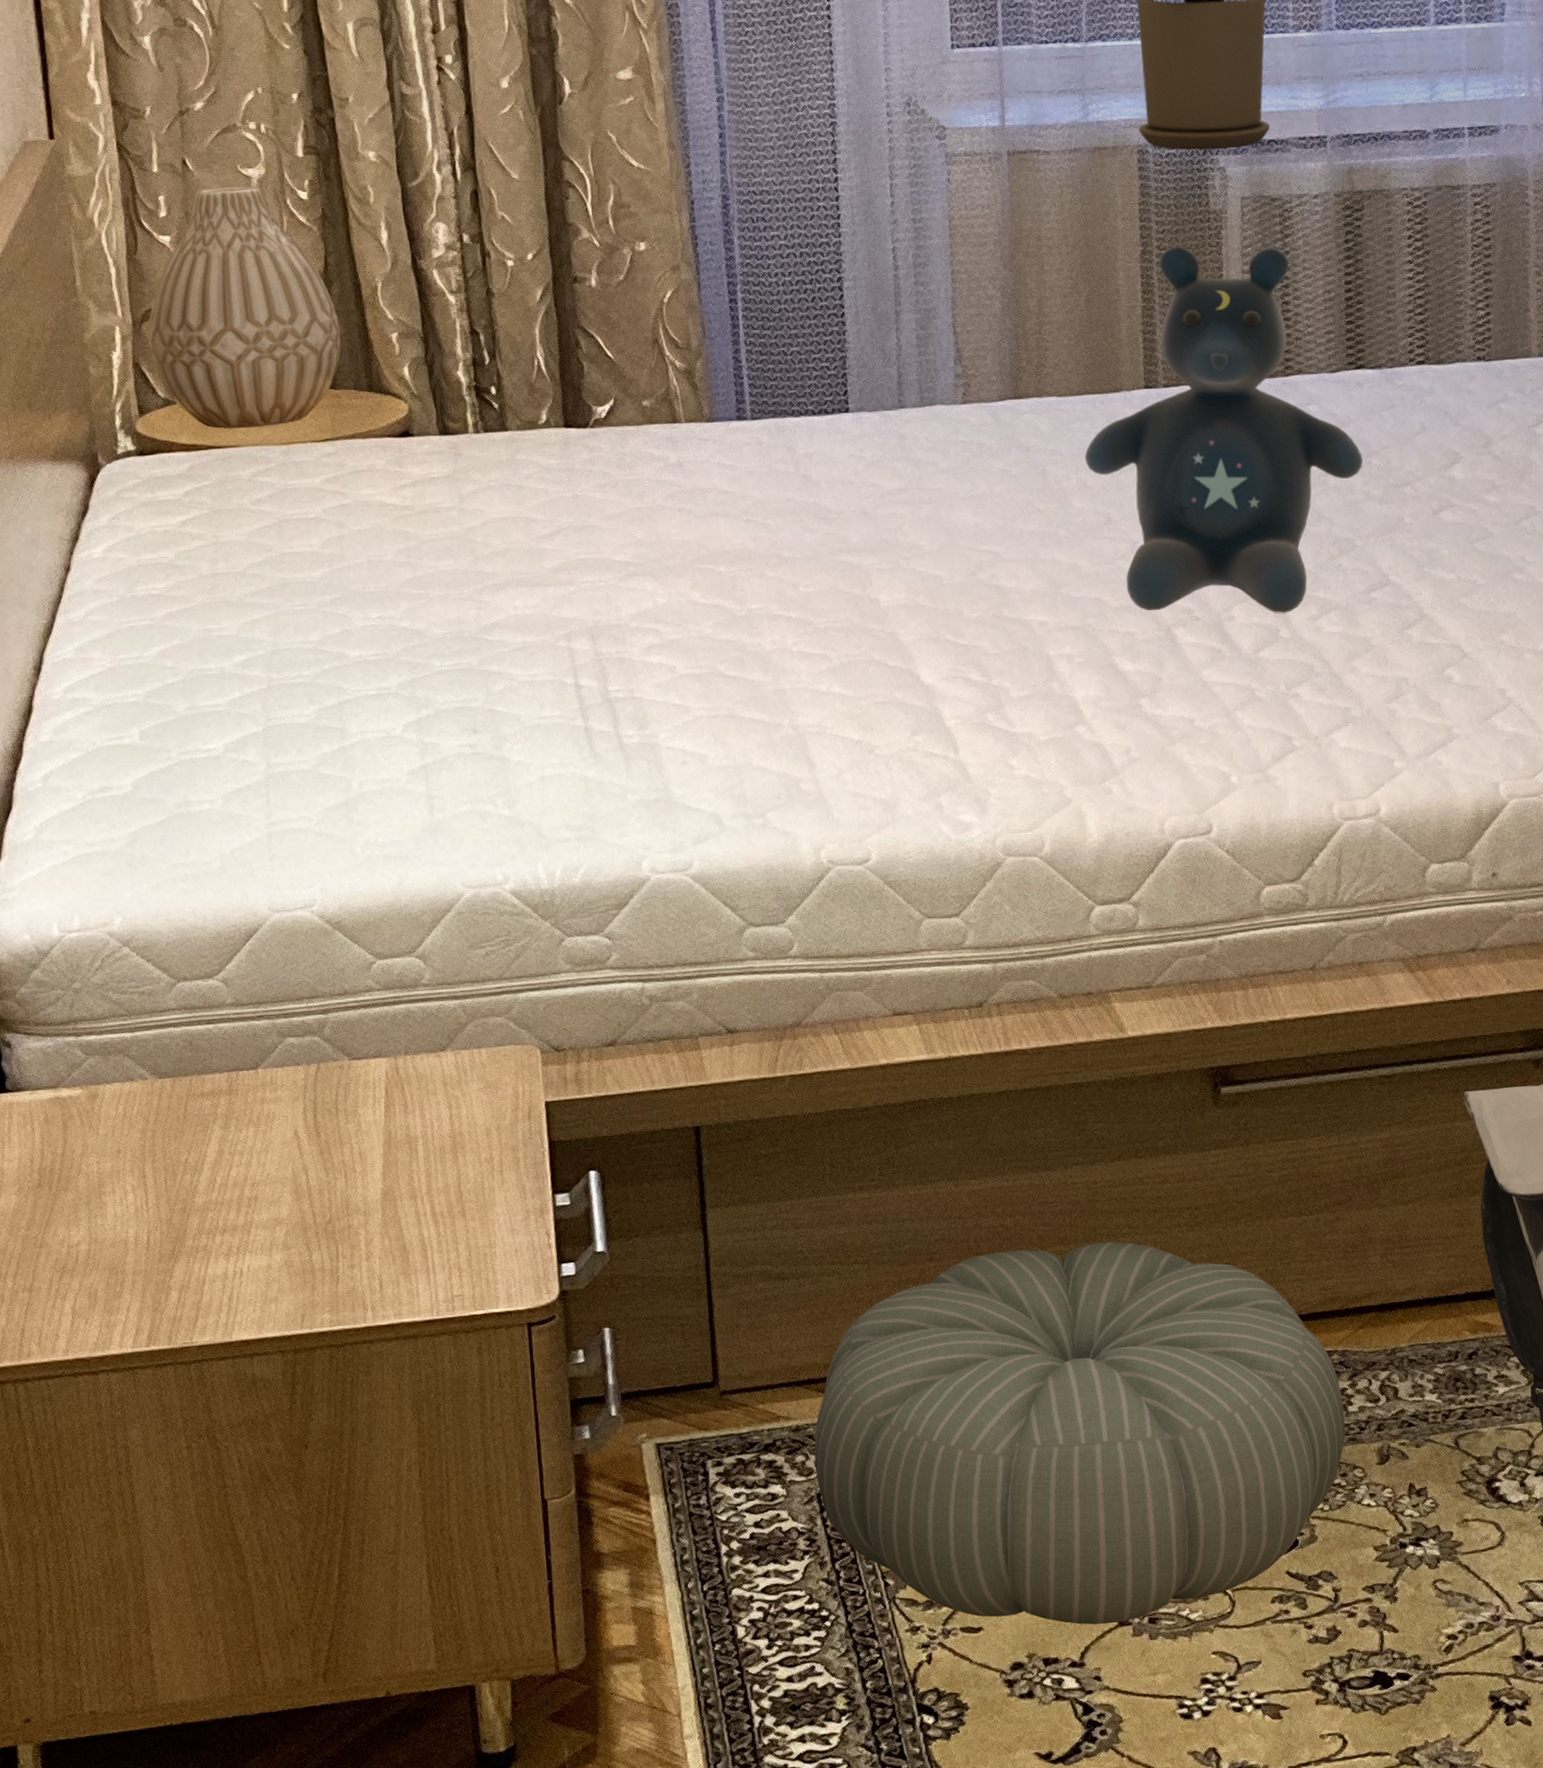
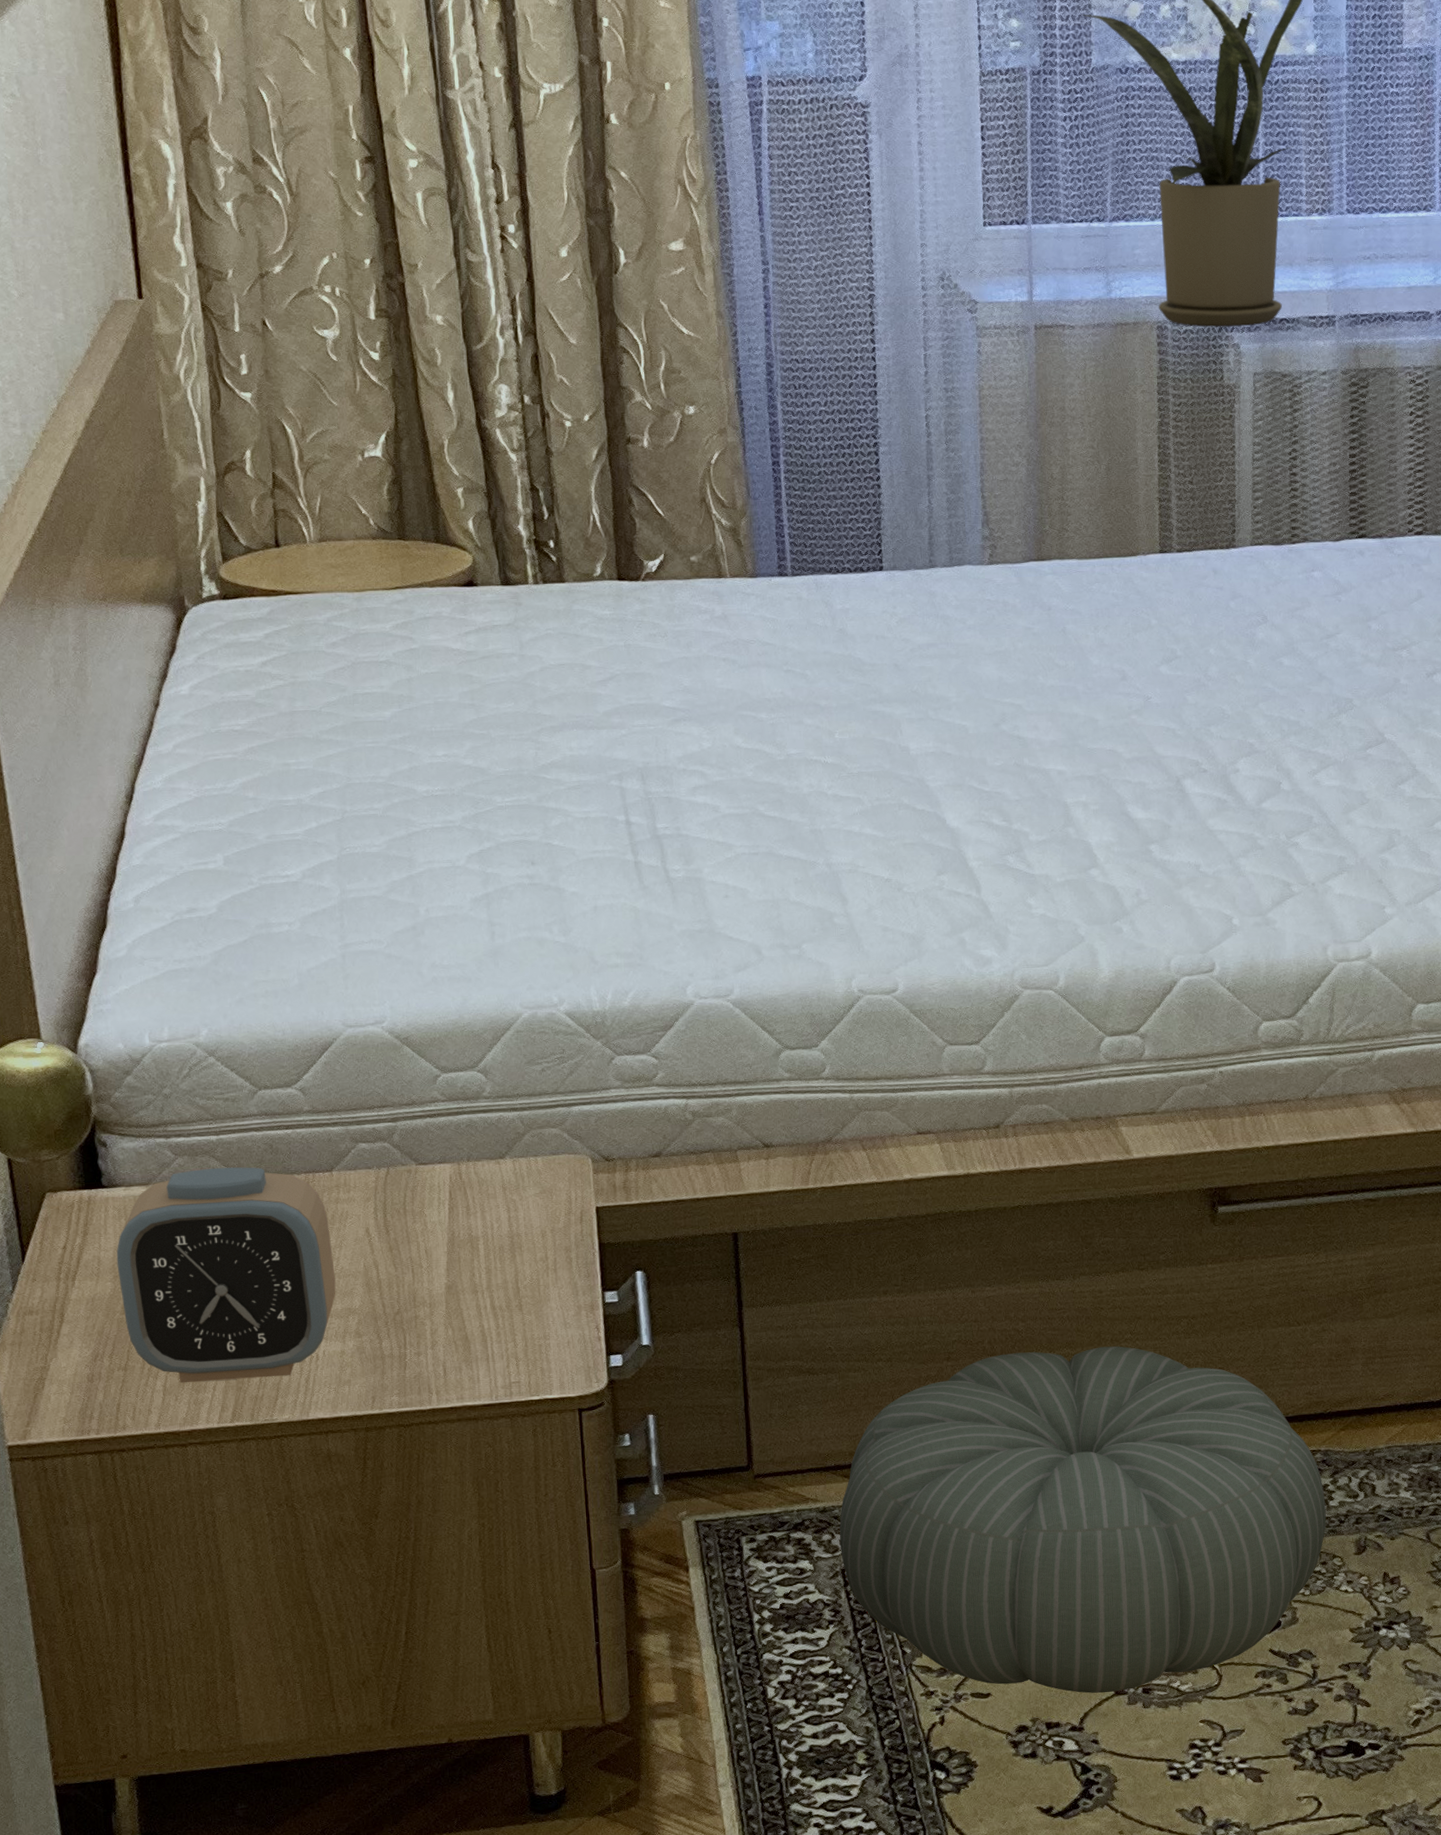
alarm clock: none [21,1066,262,1305] -> present [116,1167,336,1383]
vase: present [148,186,341,429] -> none [231,346,410,576]
stuffed bear: present [1084,246,1363,613] -> none [1102,419,1363,767]

